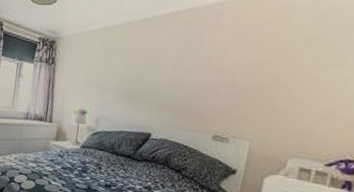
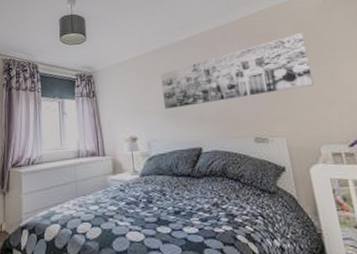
wall art: none [123,24,329,92] -> present [161,33,314,109]

